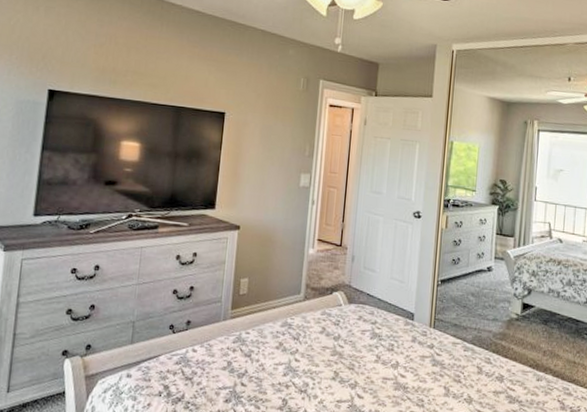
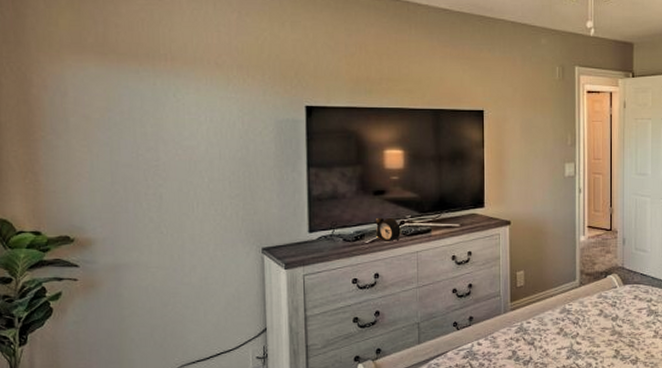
alarm clock: none [102,208,128,234] -> present [376,217,401,241]

